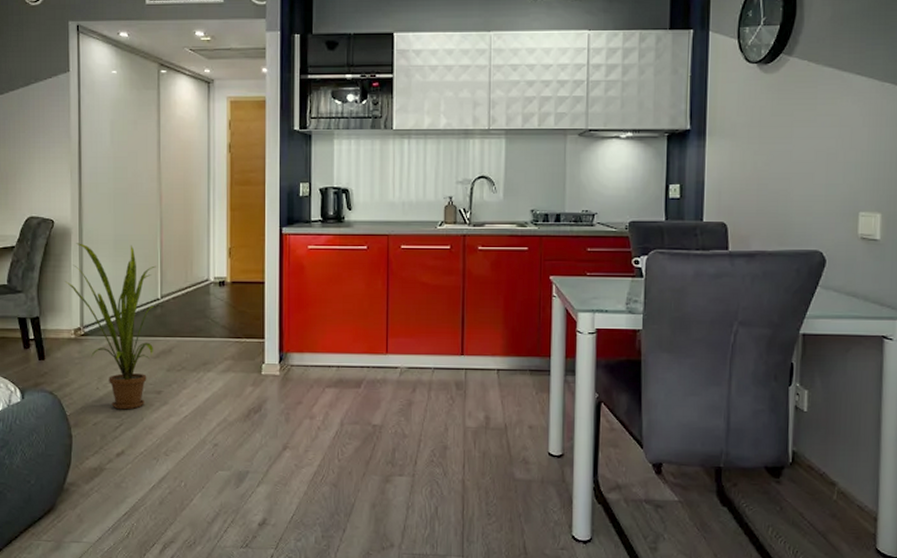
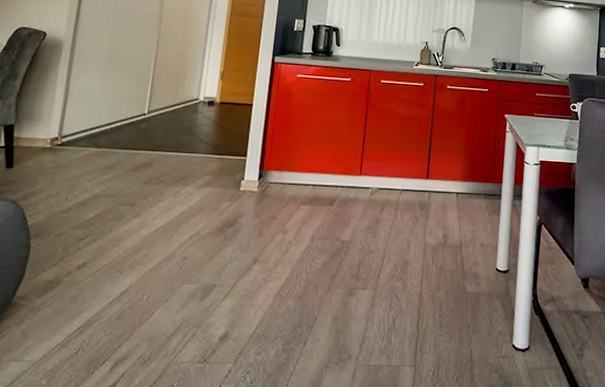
house plant: present [64,243,156,410] -> none [48,55,147,221]

